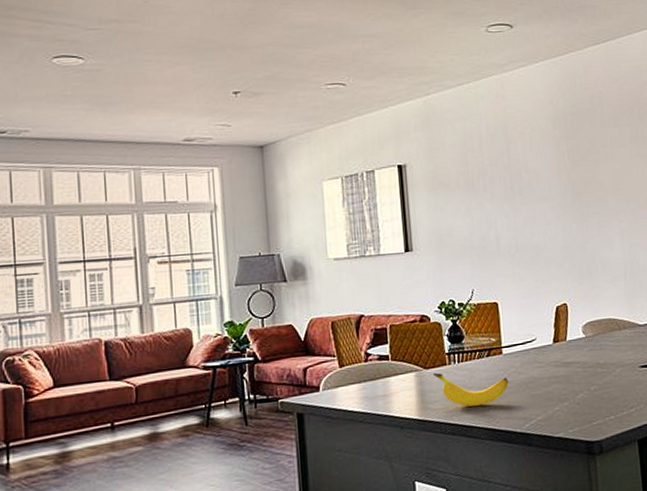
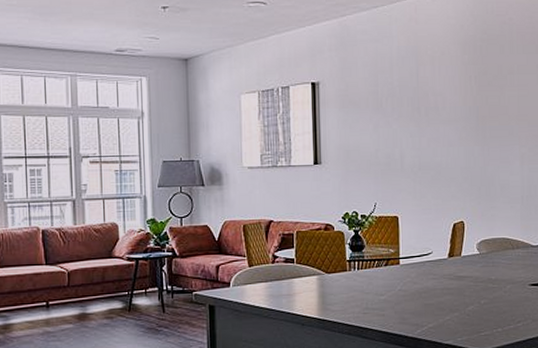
banana: present [432,372,509,407] -> none [333,277,404,311]

